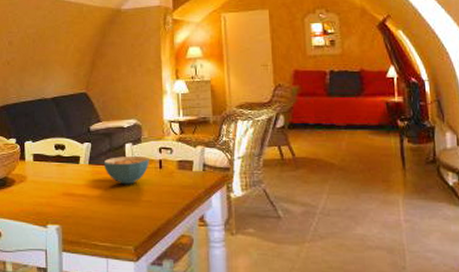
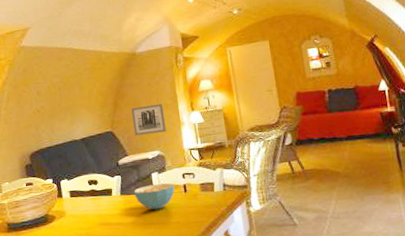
wall art: none [109,68,146,101] -> present [131,103,167,136]

